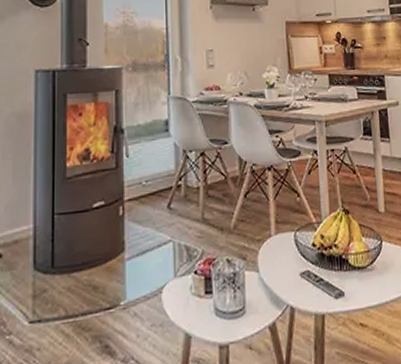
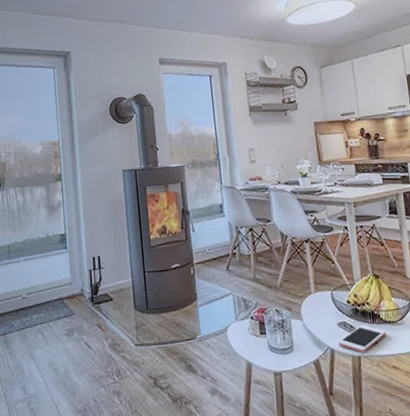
cell phone: none [300,272,355,309] -> present [338,324,387,352]

